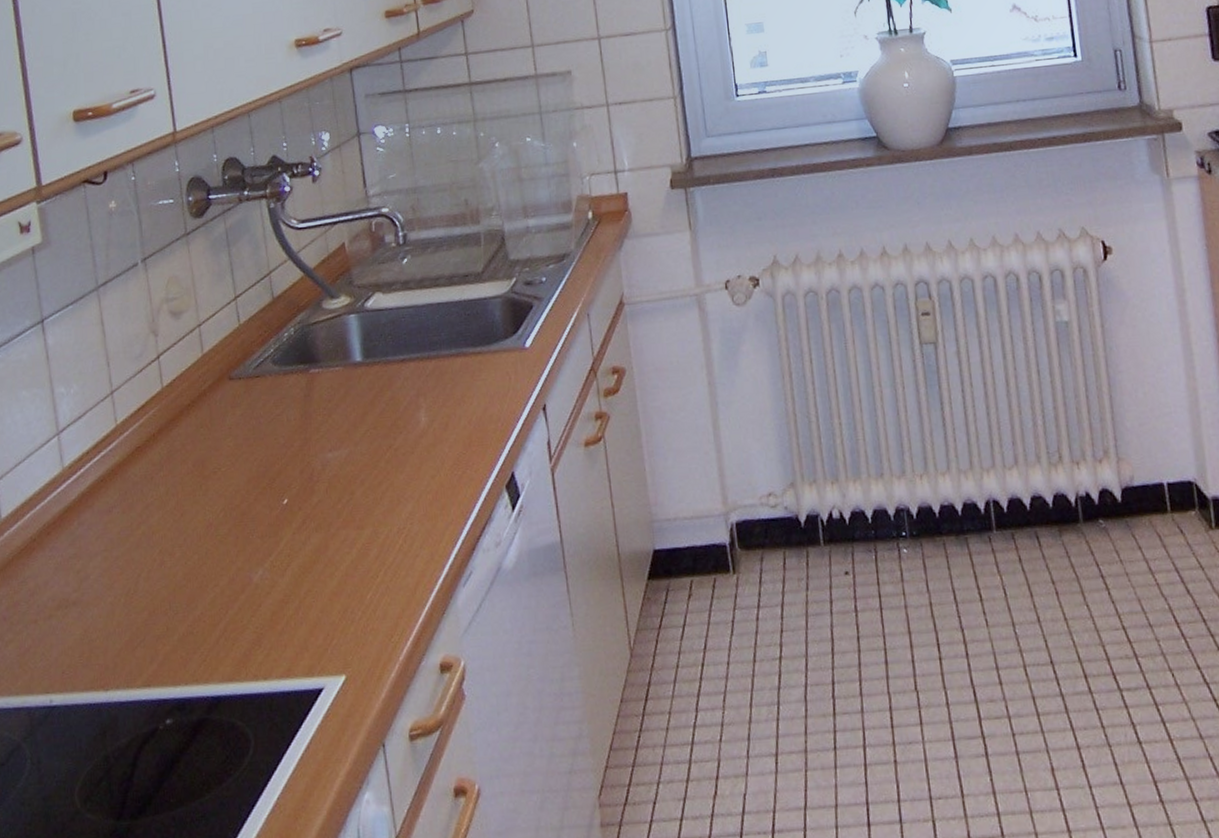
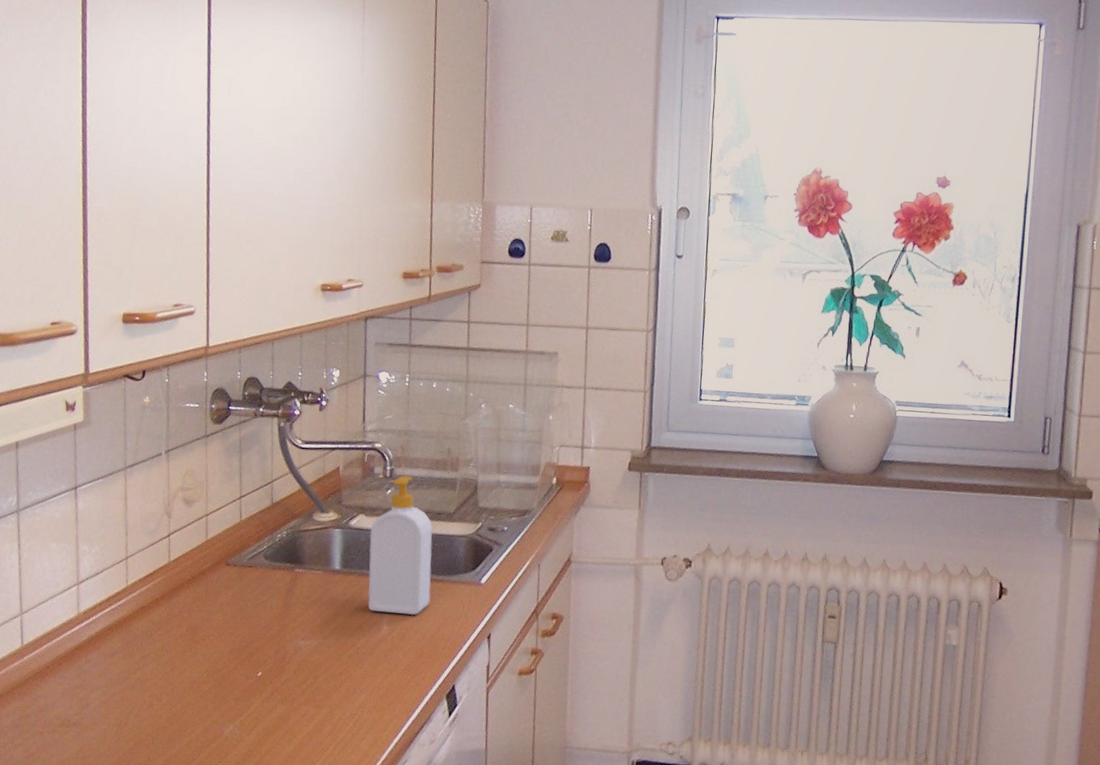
soap bottle: none [390,239,471,403] -> present [368,476,433,616]

